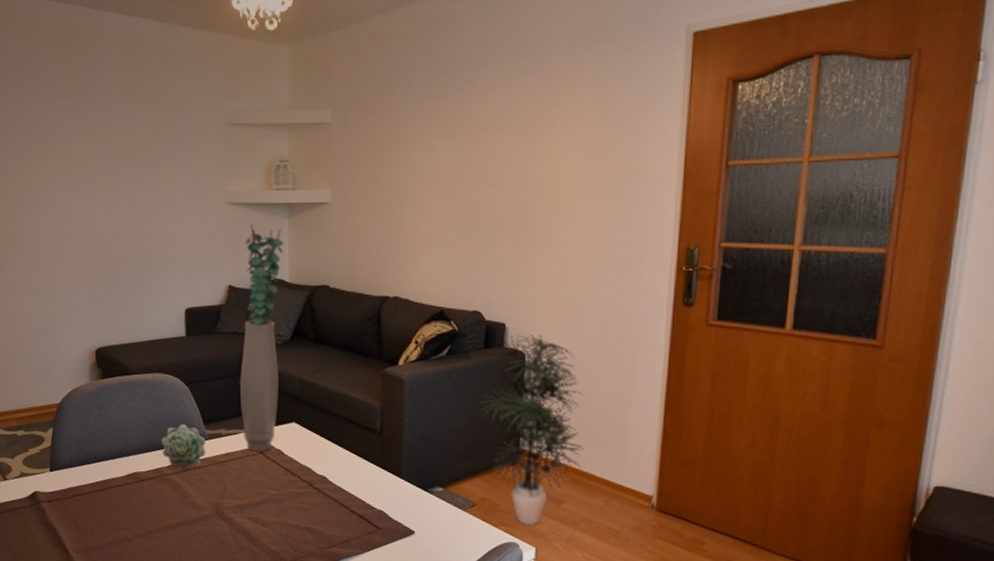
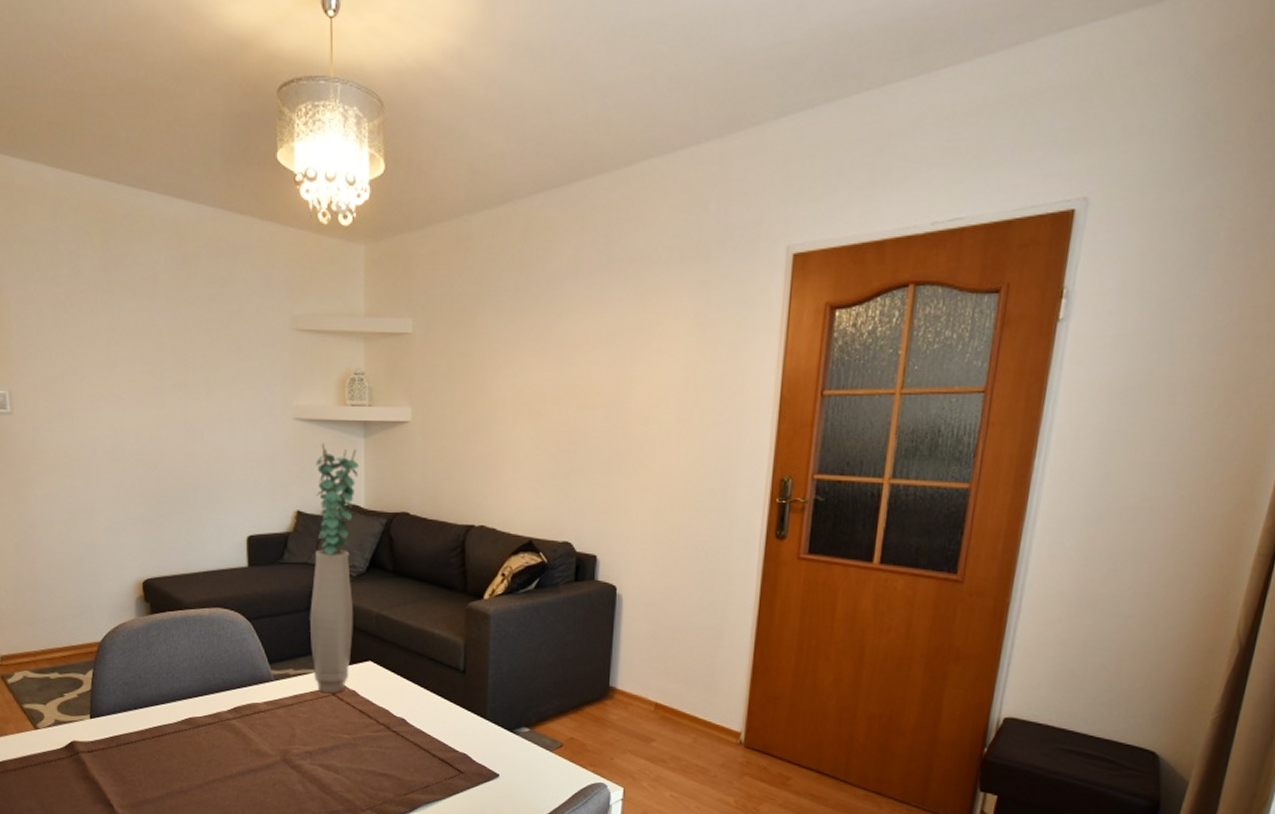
succulent plant: present [162,424,206,469] -> none [221,664,272,713]
plant: present [478,334,585,526] -> none [567,567,675,766]

